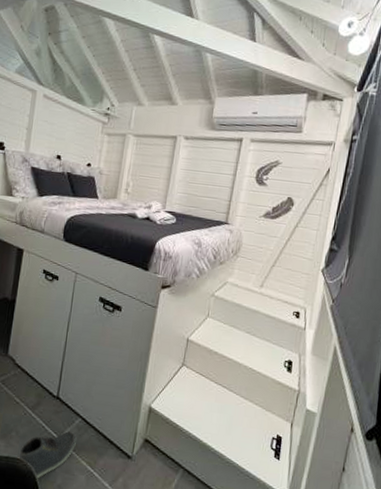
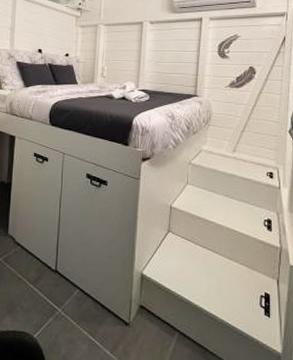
sneaker: present [19,431,77,480] -> none [26,303,76,352]

